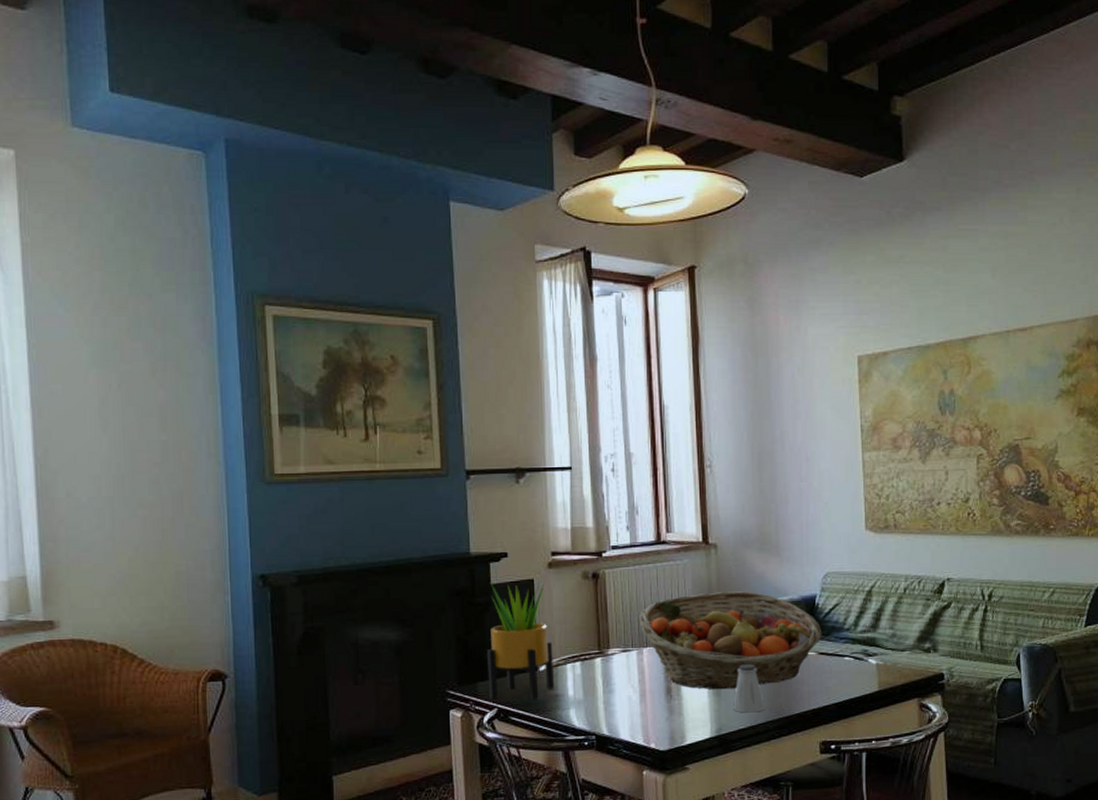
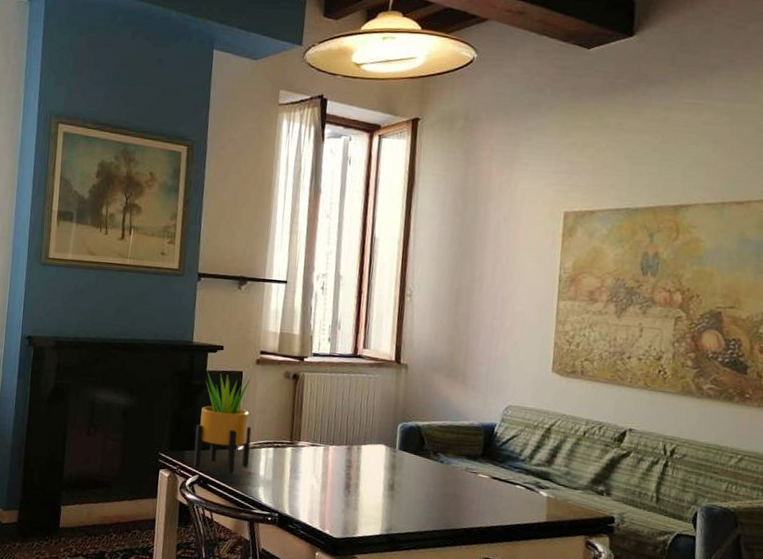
fruit basket: present [639,591,822,690] -> none [329,405,498,497]
saltshaker: present [733,664,765,713] -> none [404,475,434,520]

